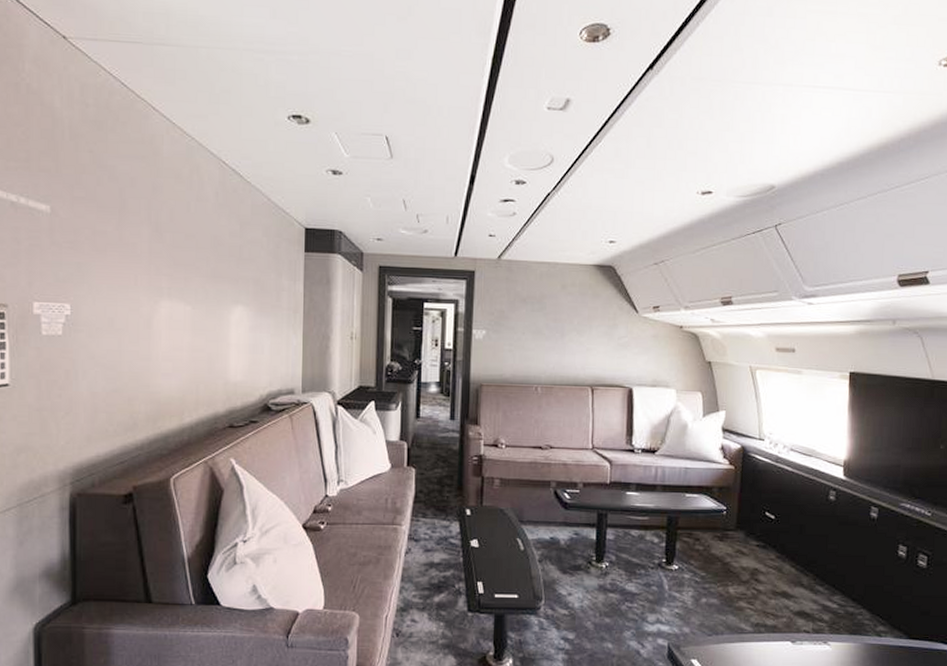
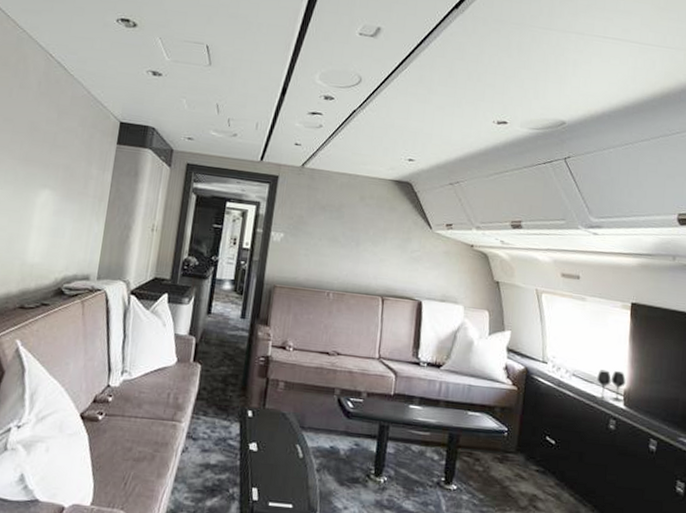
wine glass: none [815,442,845,474] -> present [596,370,626,404]

